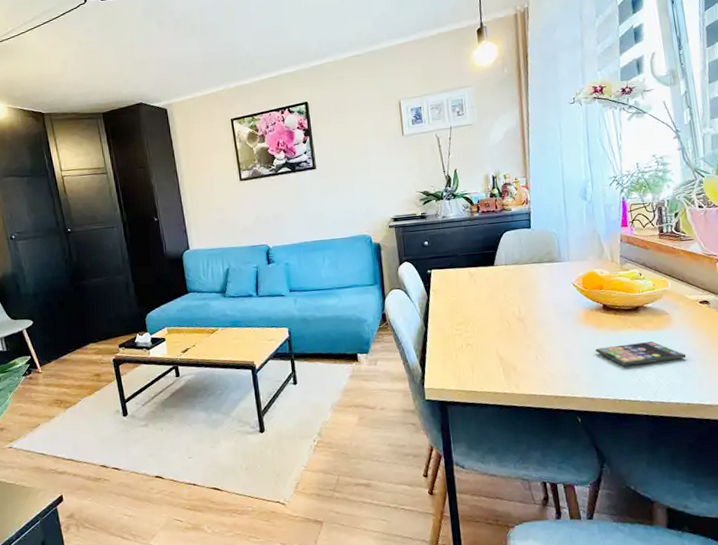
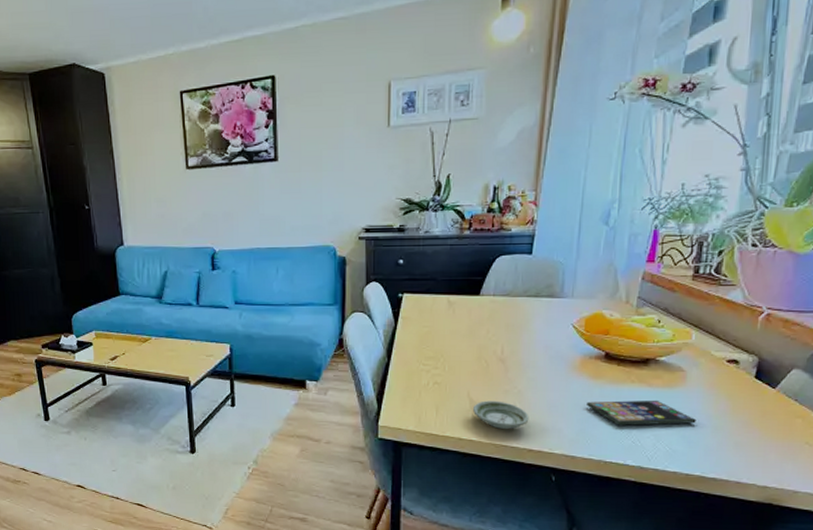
saucer: none [502,355,551,381] -> present [472,400,529,430]

